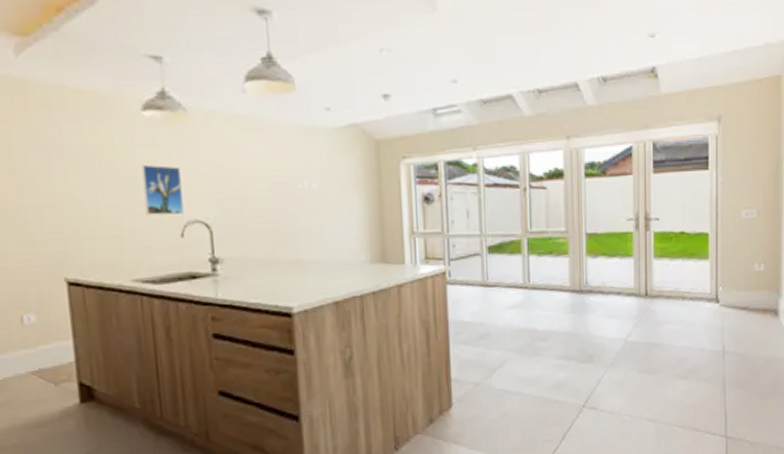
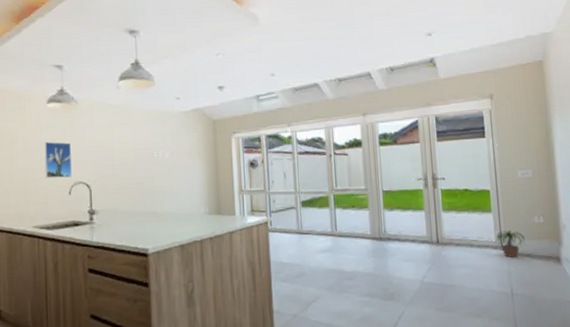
potted plant: none [712,280,744,311] -> present [497,230,527,257]

